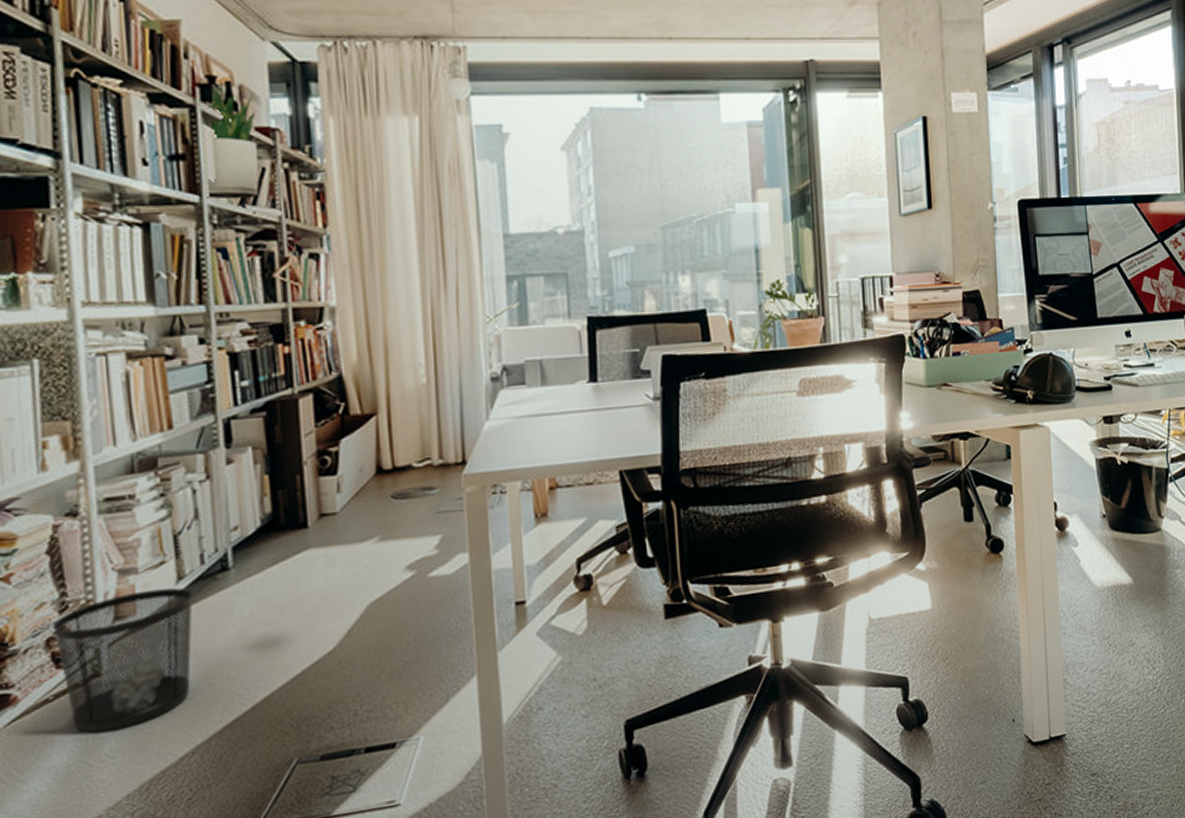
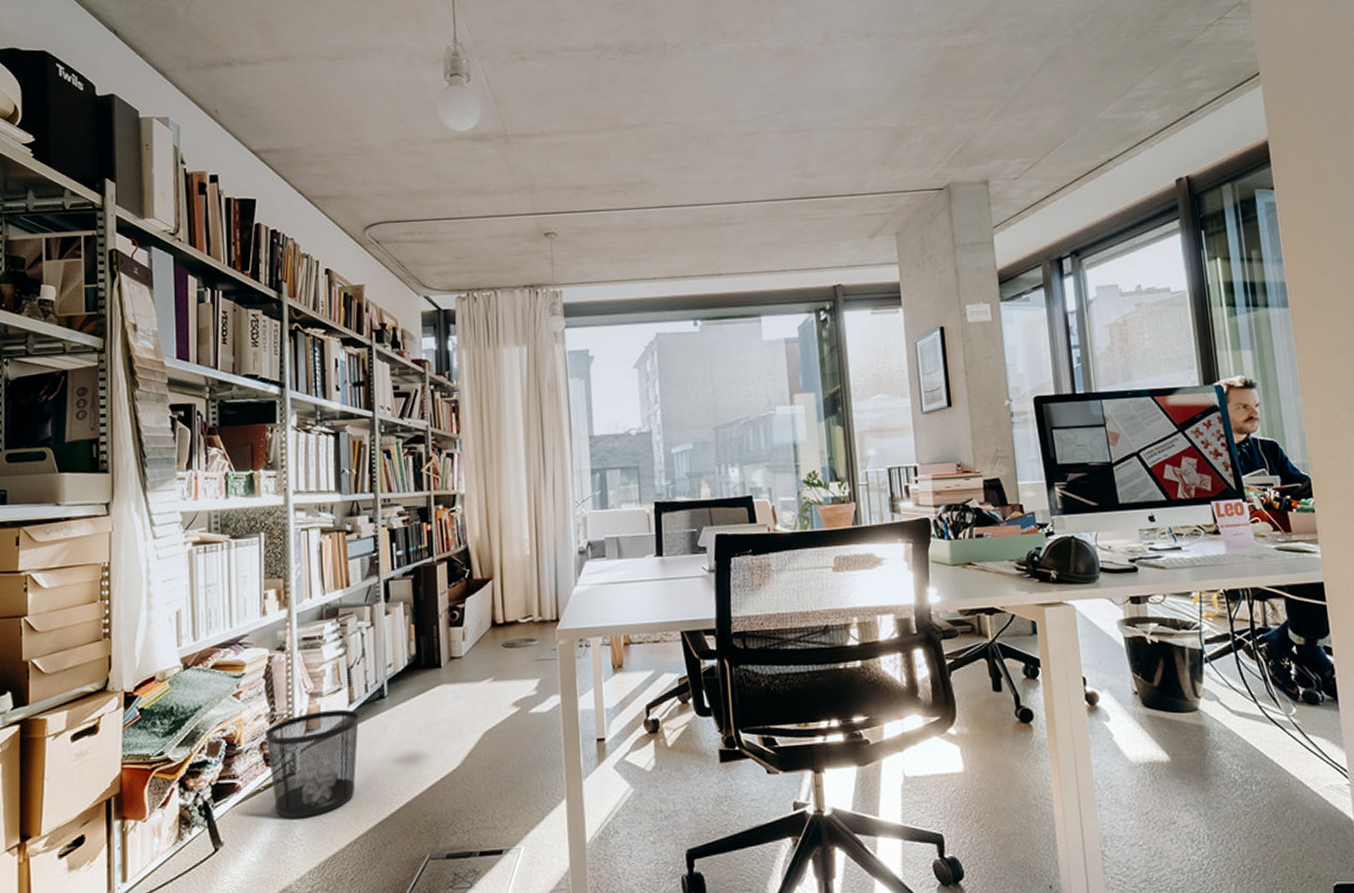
planter: present [206,89,259,200] -> none [377,333,413,414]

